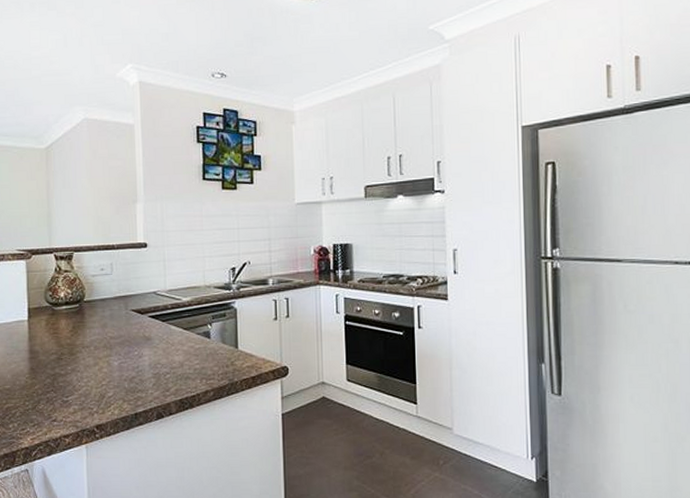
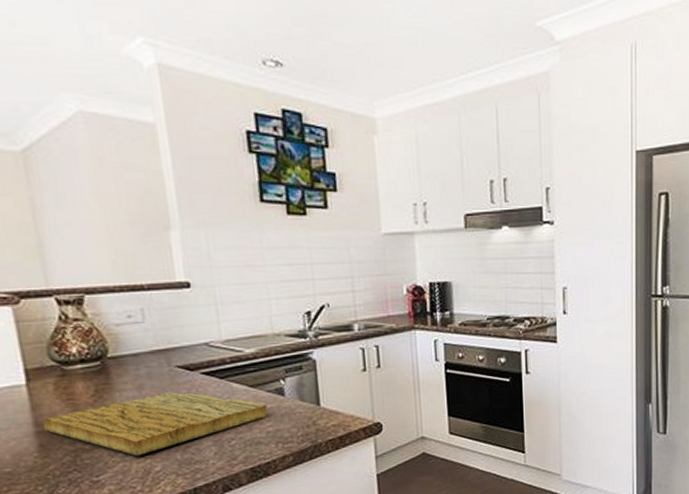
cutting board: none [35,331,196,383] -> present [42,392,268,457]

